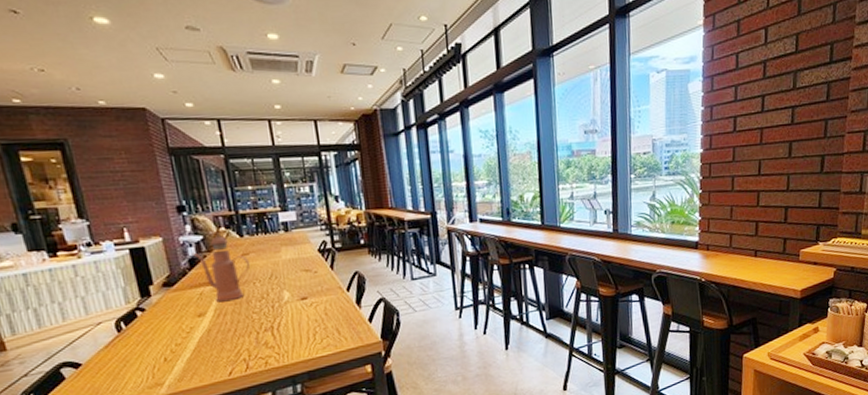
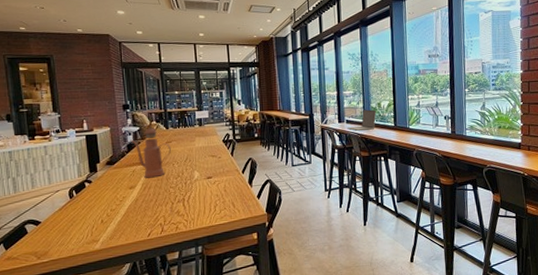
laptop: none [480,204,518,232] -> present [346,109,377,131]

